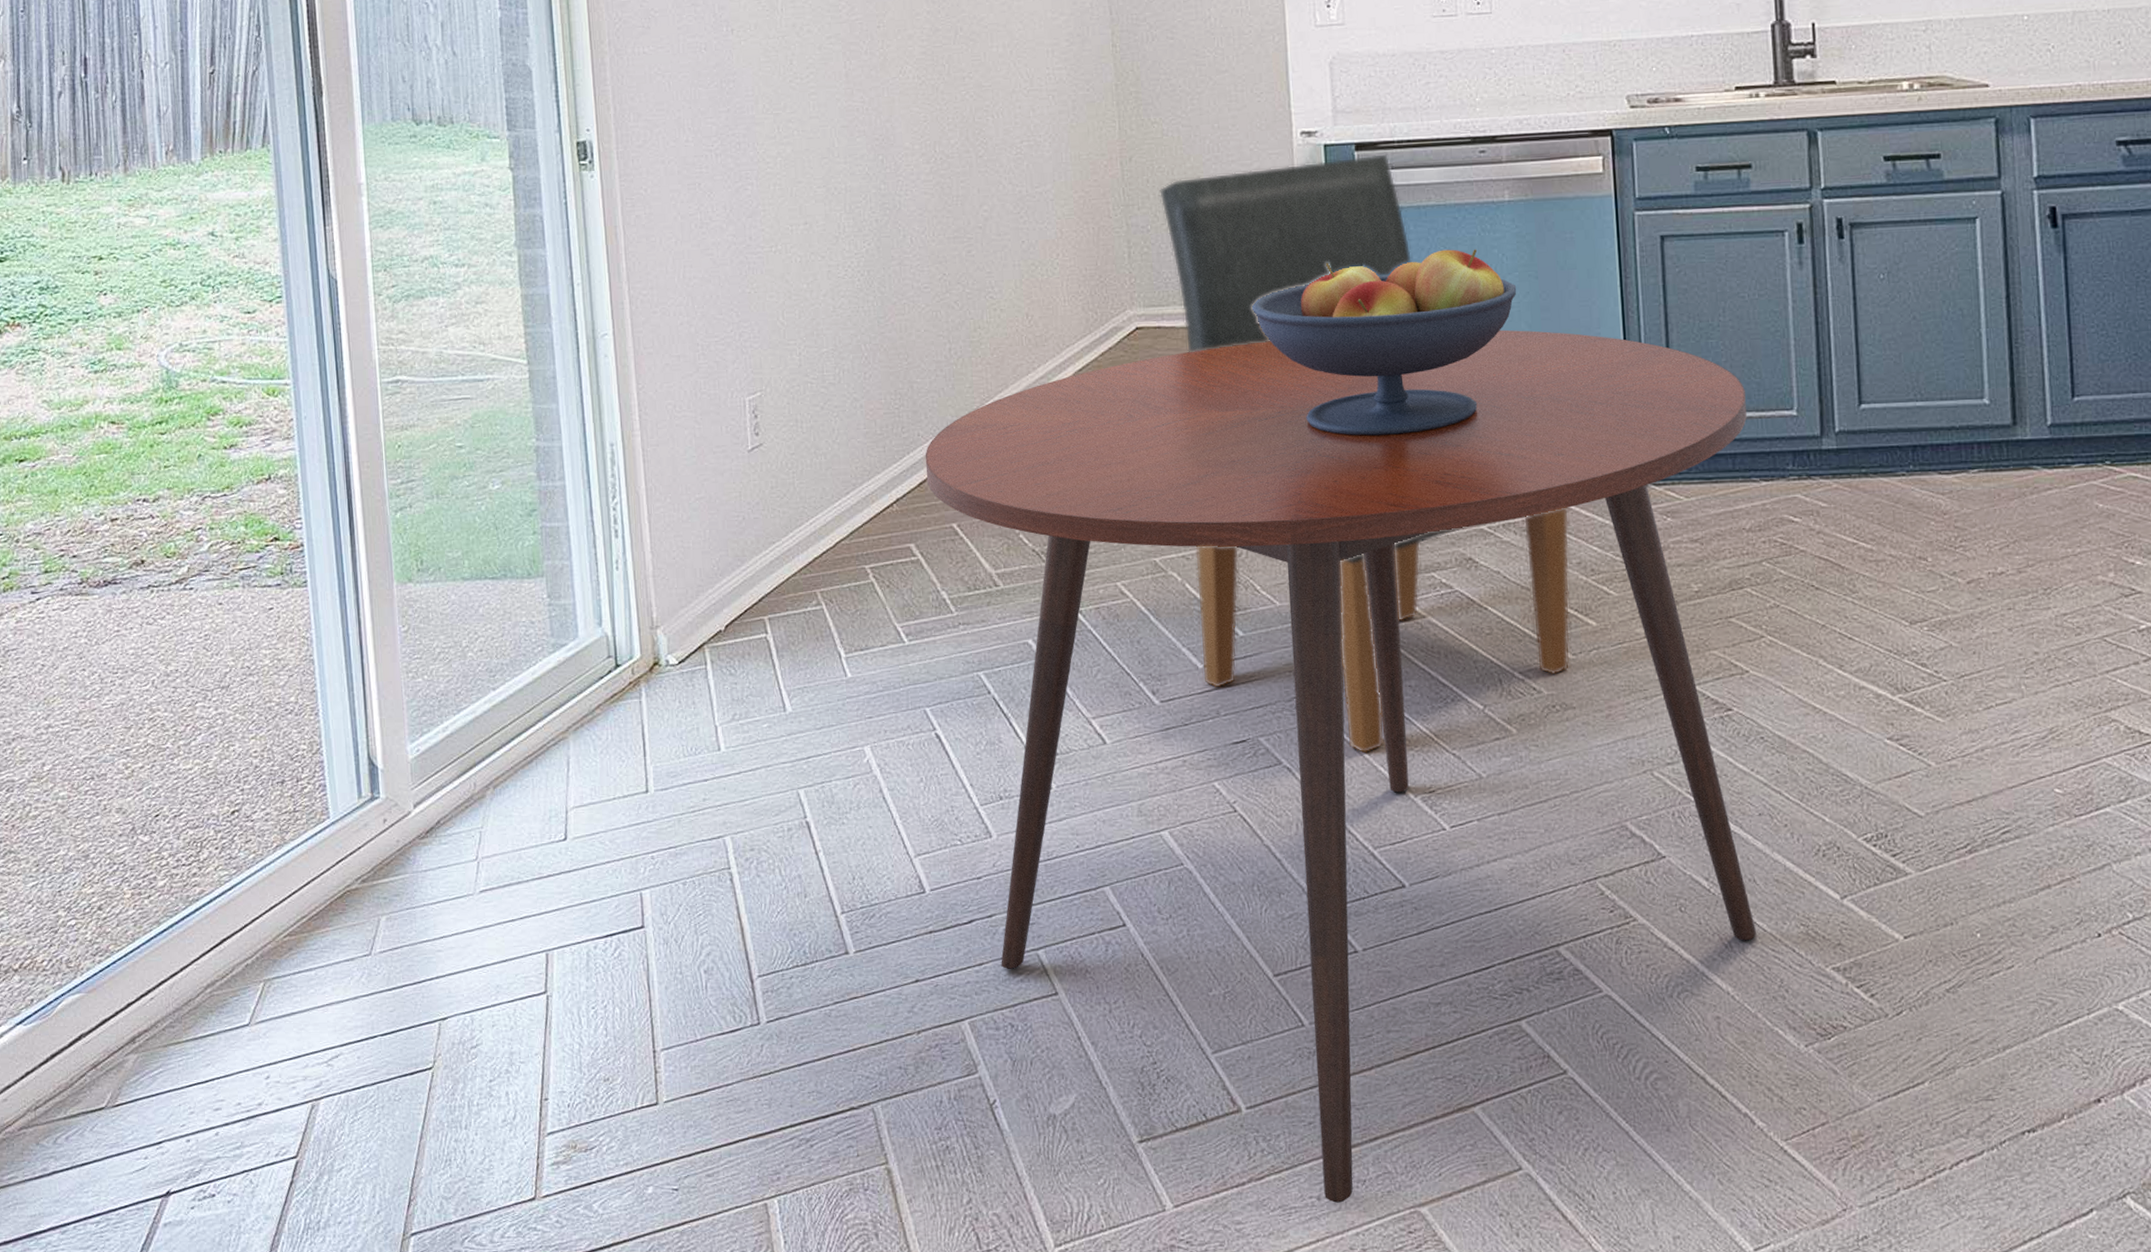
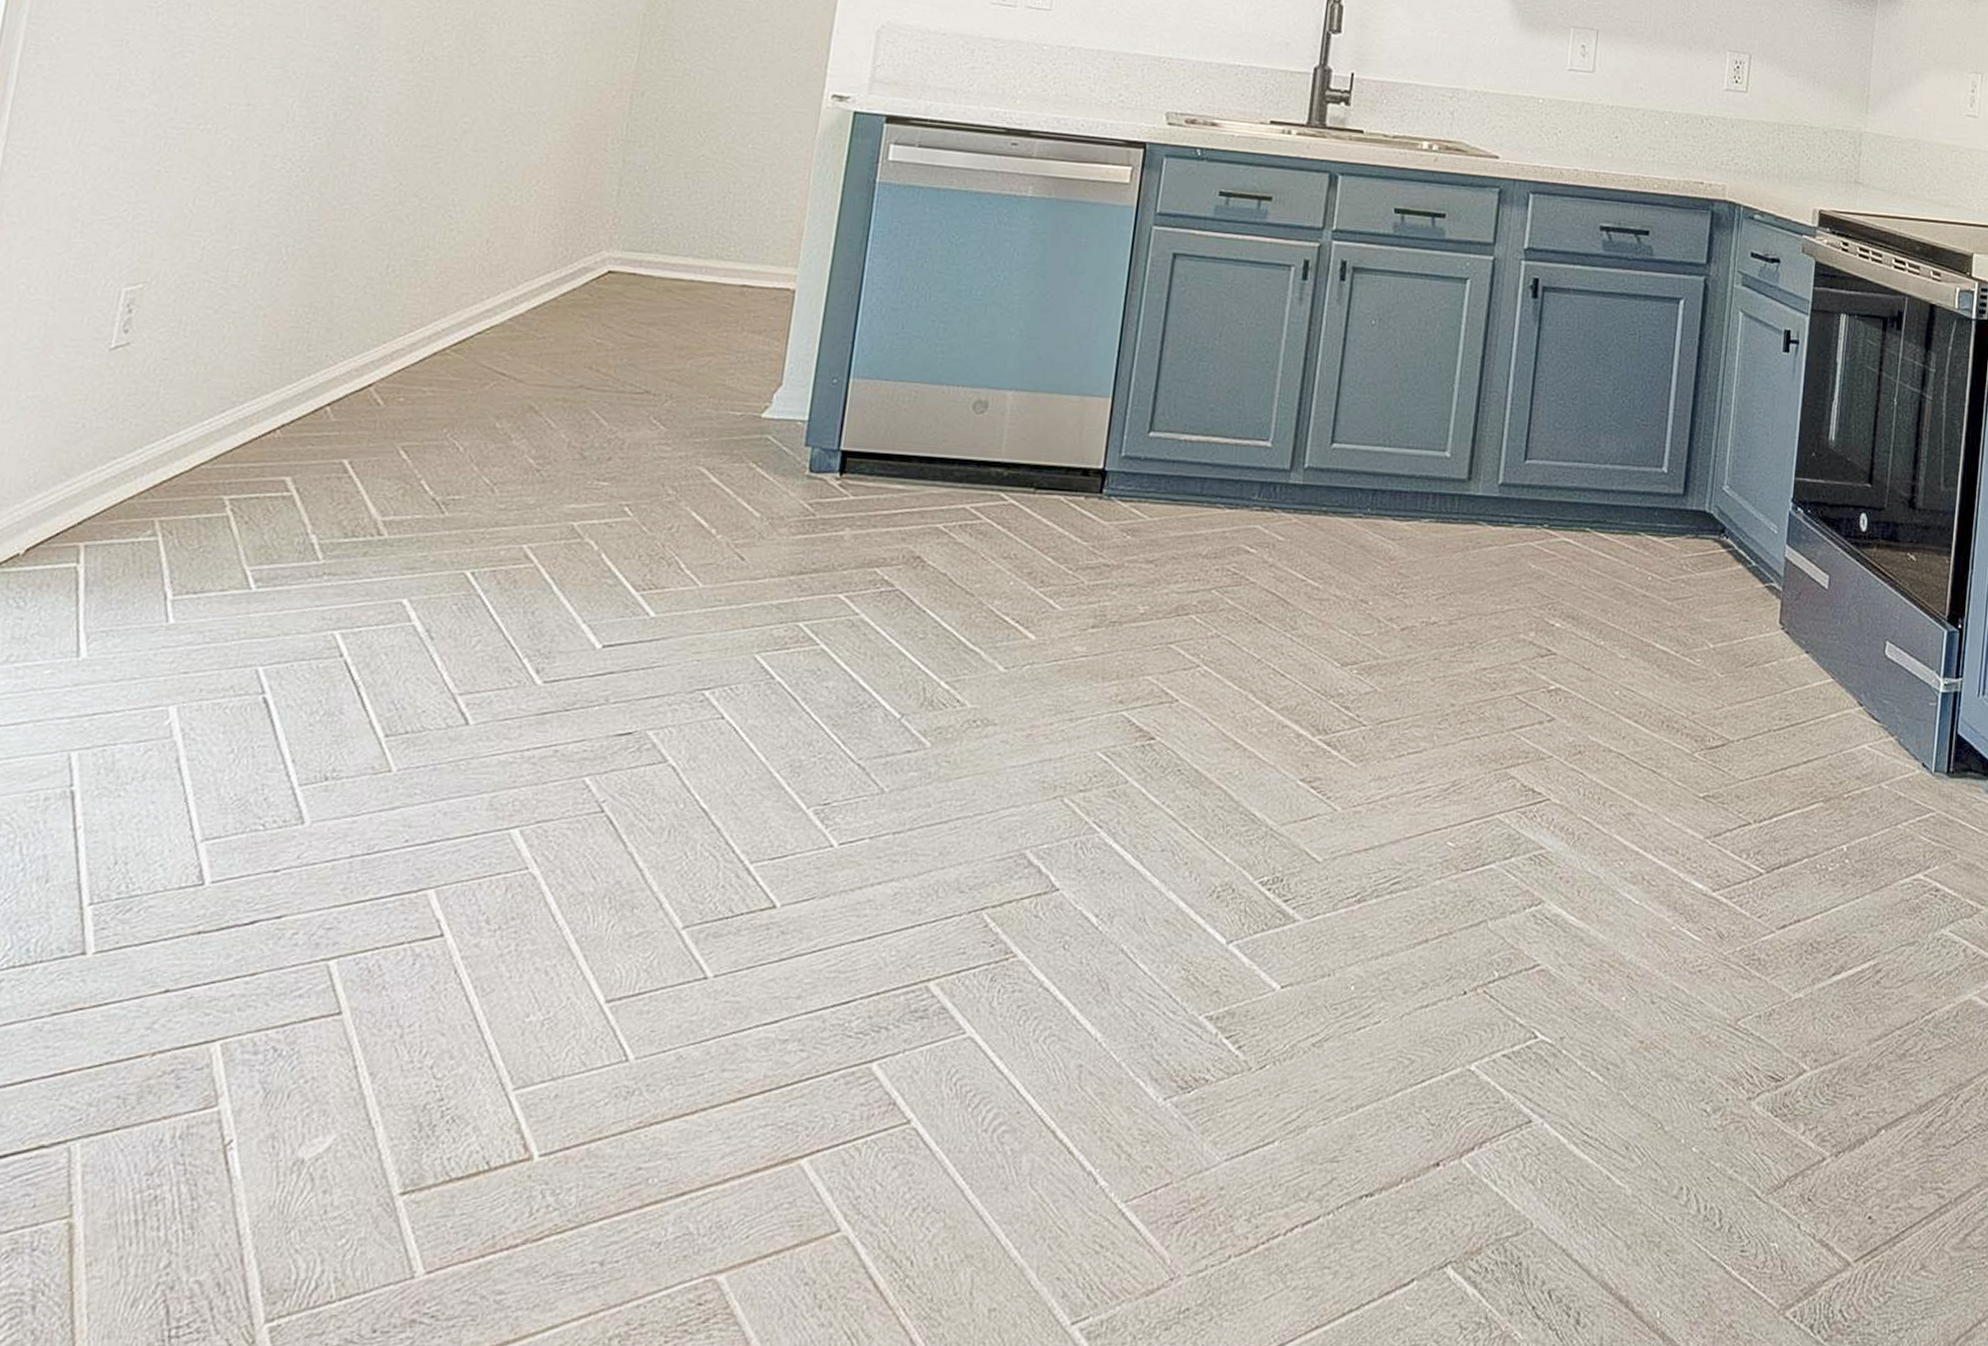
dining table: present [925,329,1757,1203] -> none [278,303,1226,1269]
dining chair: present [1158,153,1571,754] -> none [597,122,1030,757]
fruit bowl: present [1251,249,1517,436] -> none [740,232,1022,420]

